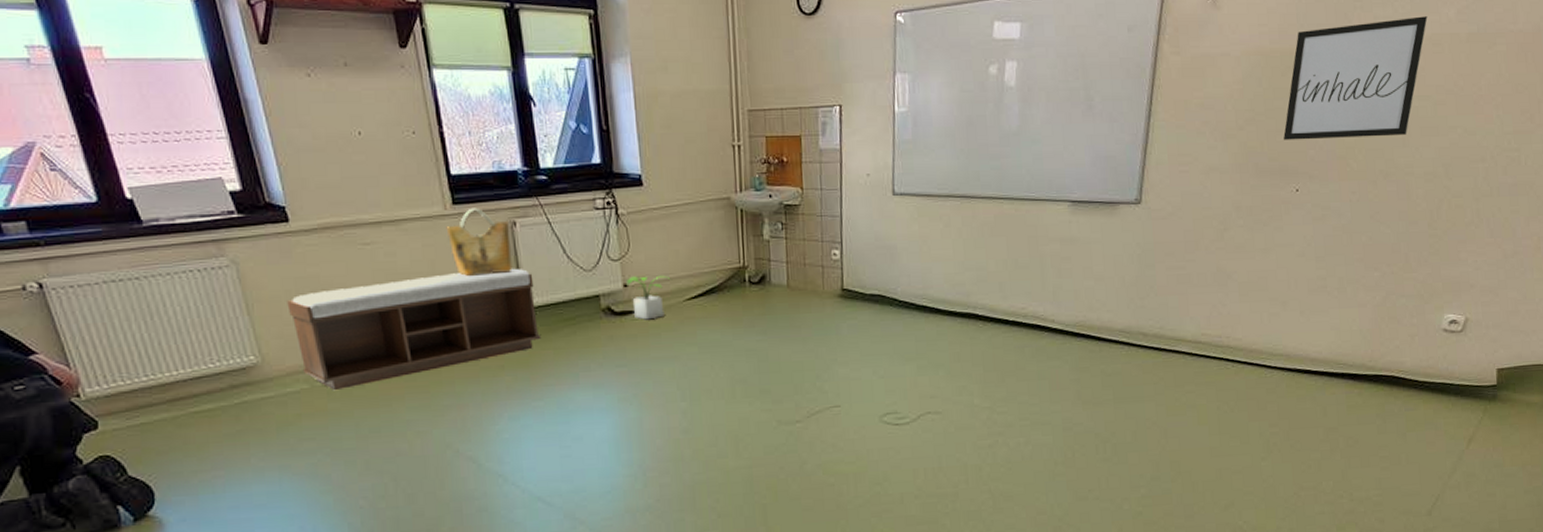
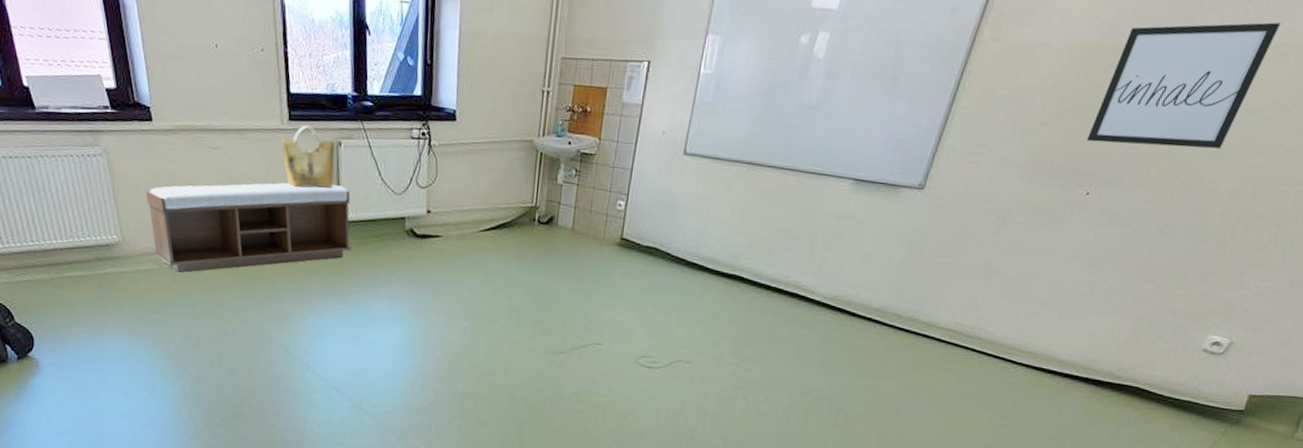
potted plant: present [625,275,671,320] -> none [429,204,469,245]

